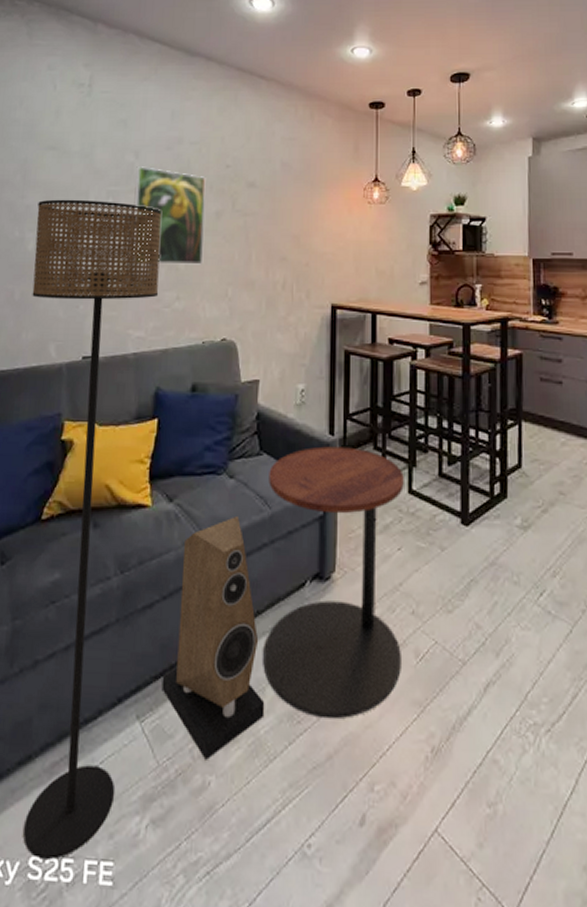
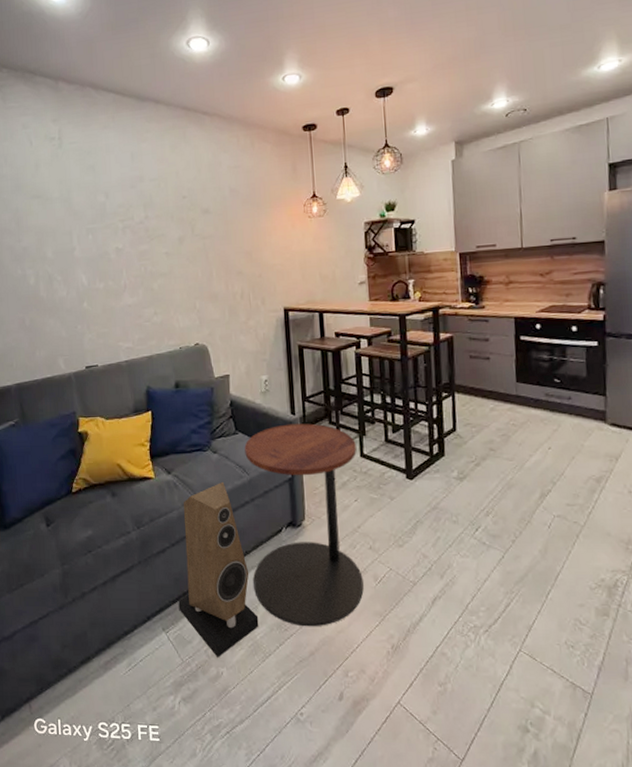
floor lamp: present [23,199,162,859] -> none [32,237,153,725]
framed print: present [133,166,206,265] -> none [107,204,173,286]

